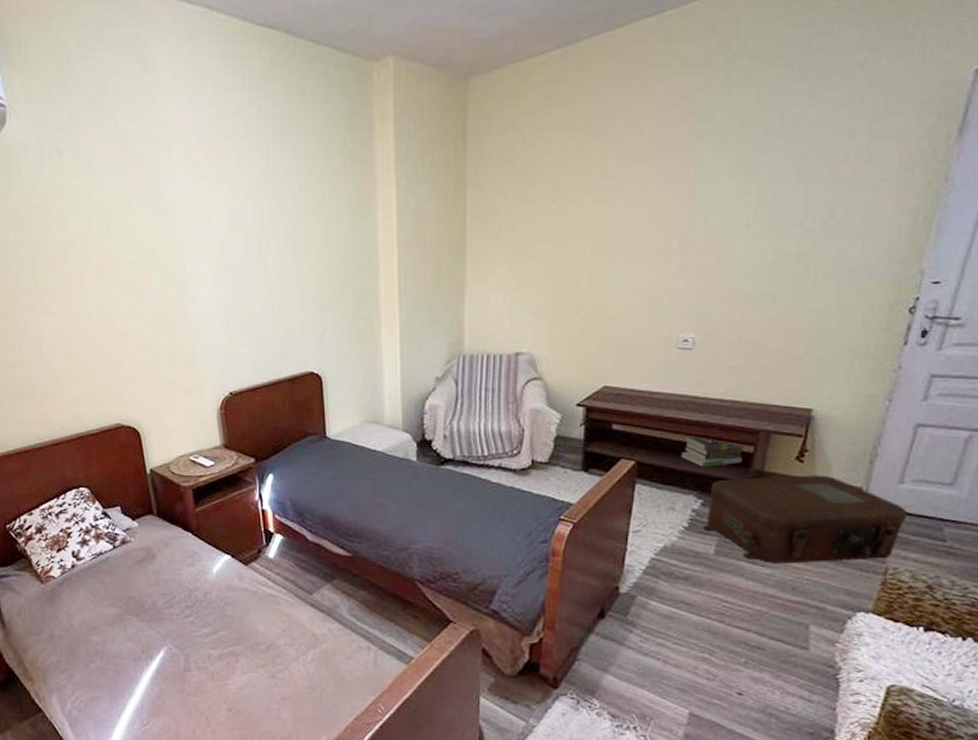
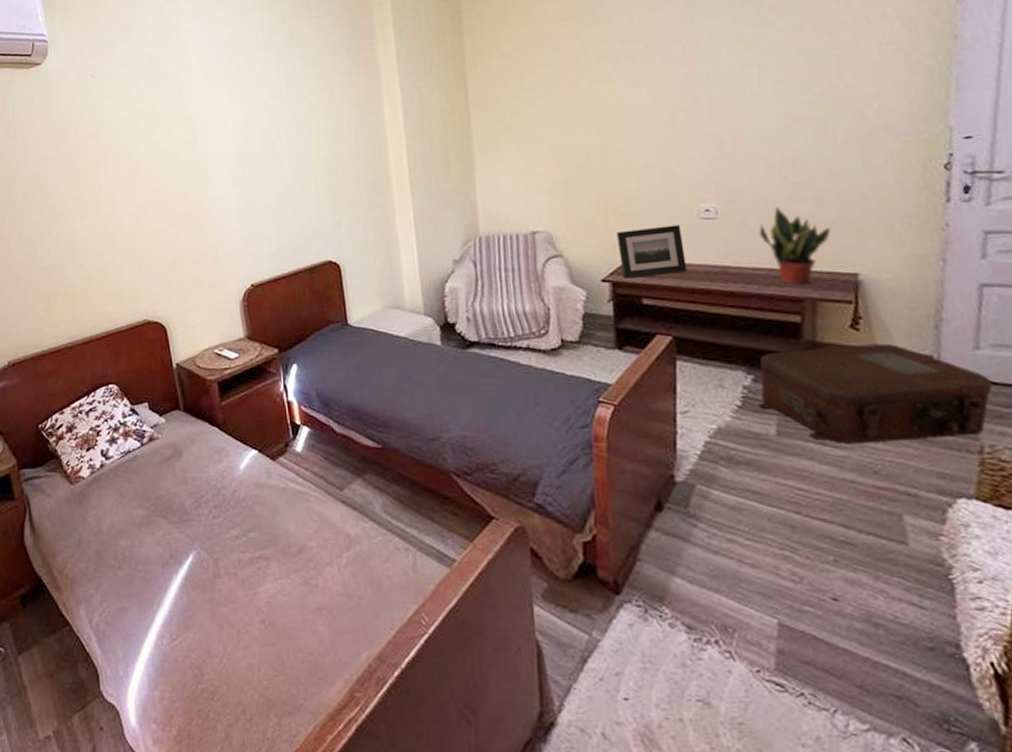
picture frame: none [597,353,659,404] -> present [616,225,688,279]
books: present [681,435,745,467] -> none [721,306,790,340]
potted plant: none [730,340,796,417] -> present [759,206,831,285]

